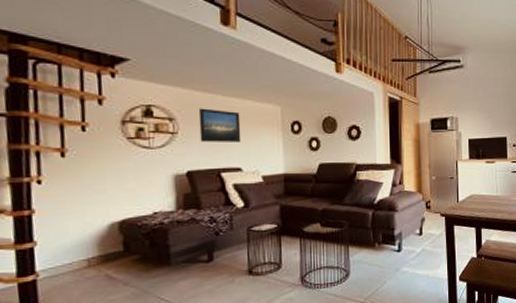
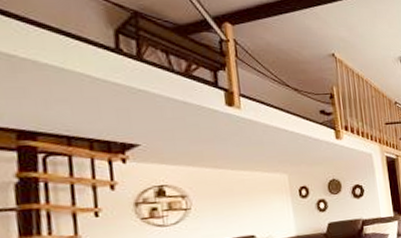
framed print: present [198,108,242,143] -> none [209,183,253,215]

